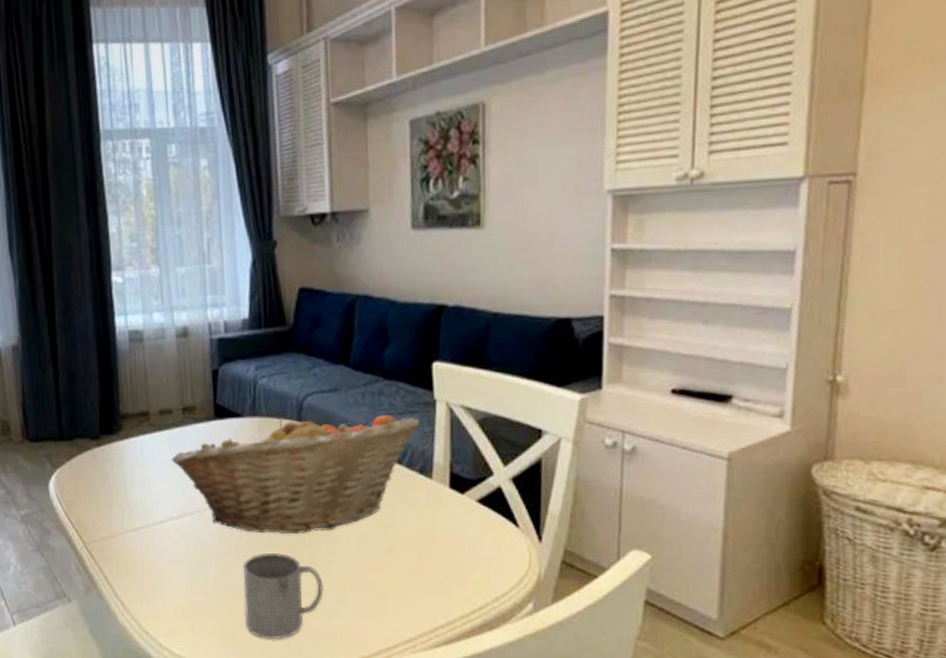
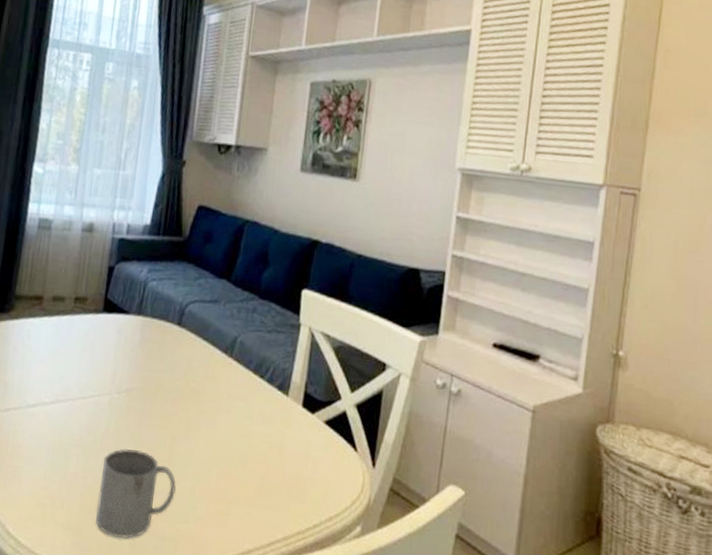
fruit basket: present [171,415,420,534] -> none [55,317,285,434]

